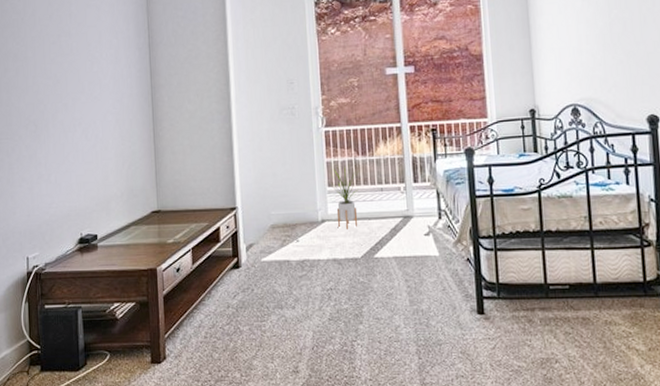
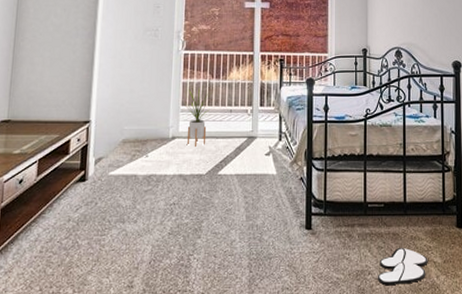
slippers: none [566,333,629,374] -> present [377,247,428,285]

